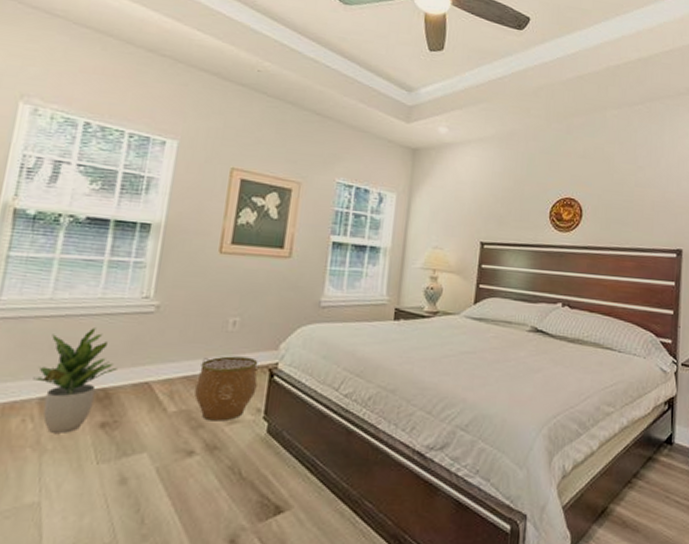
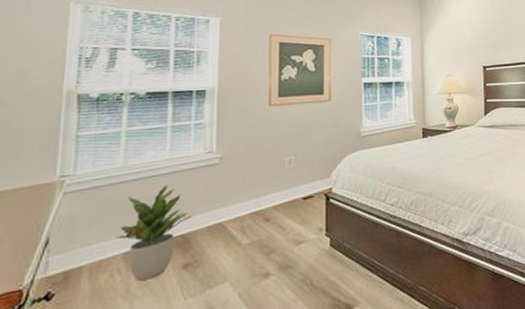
basket: present [194,356,258,422] -> none [264,187,316,246]

